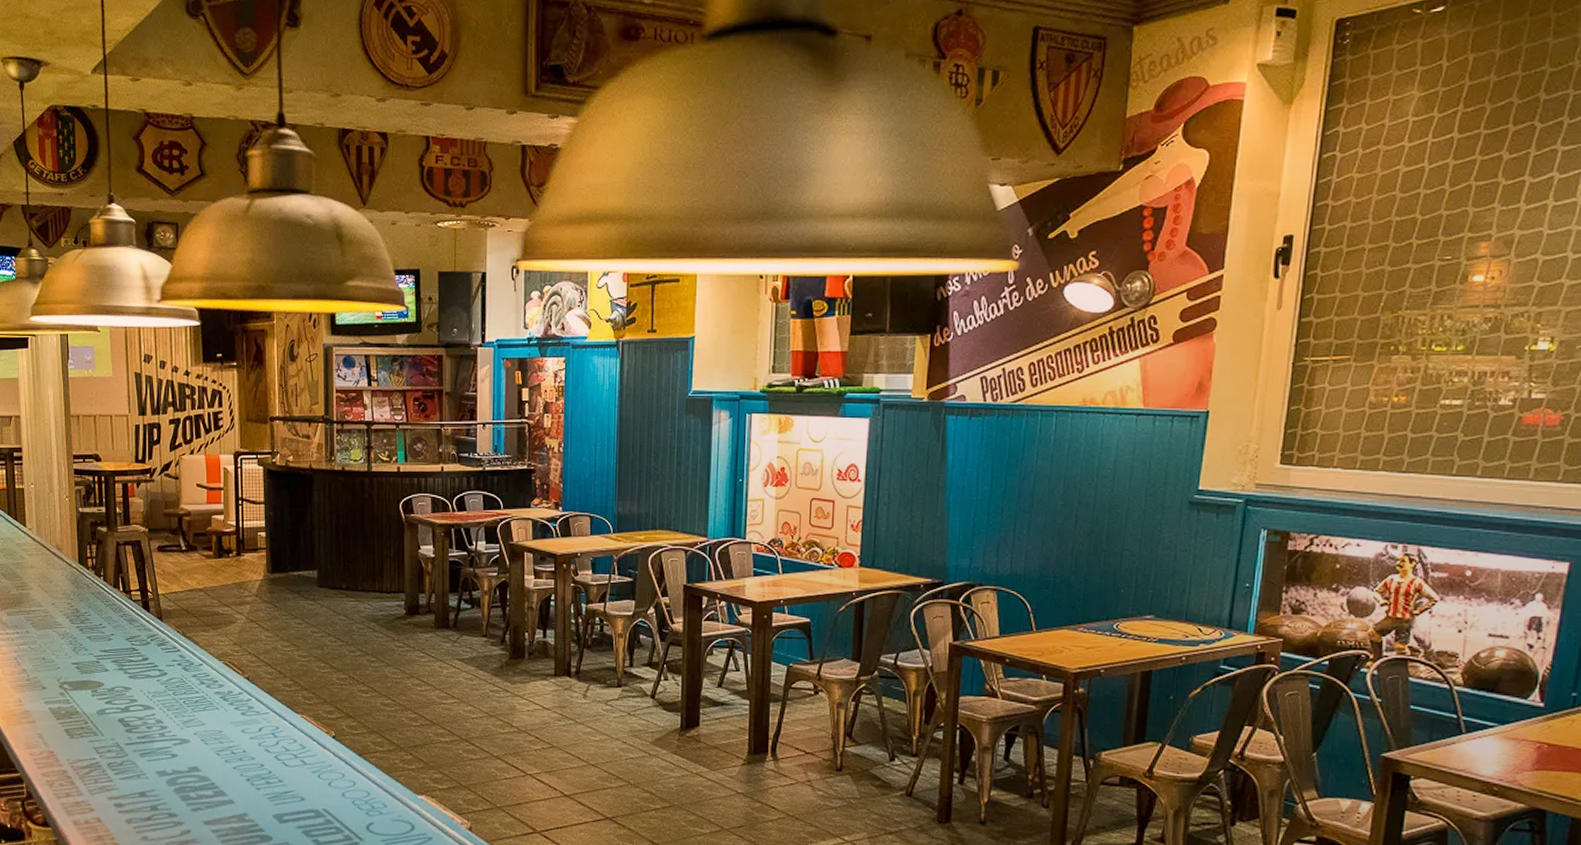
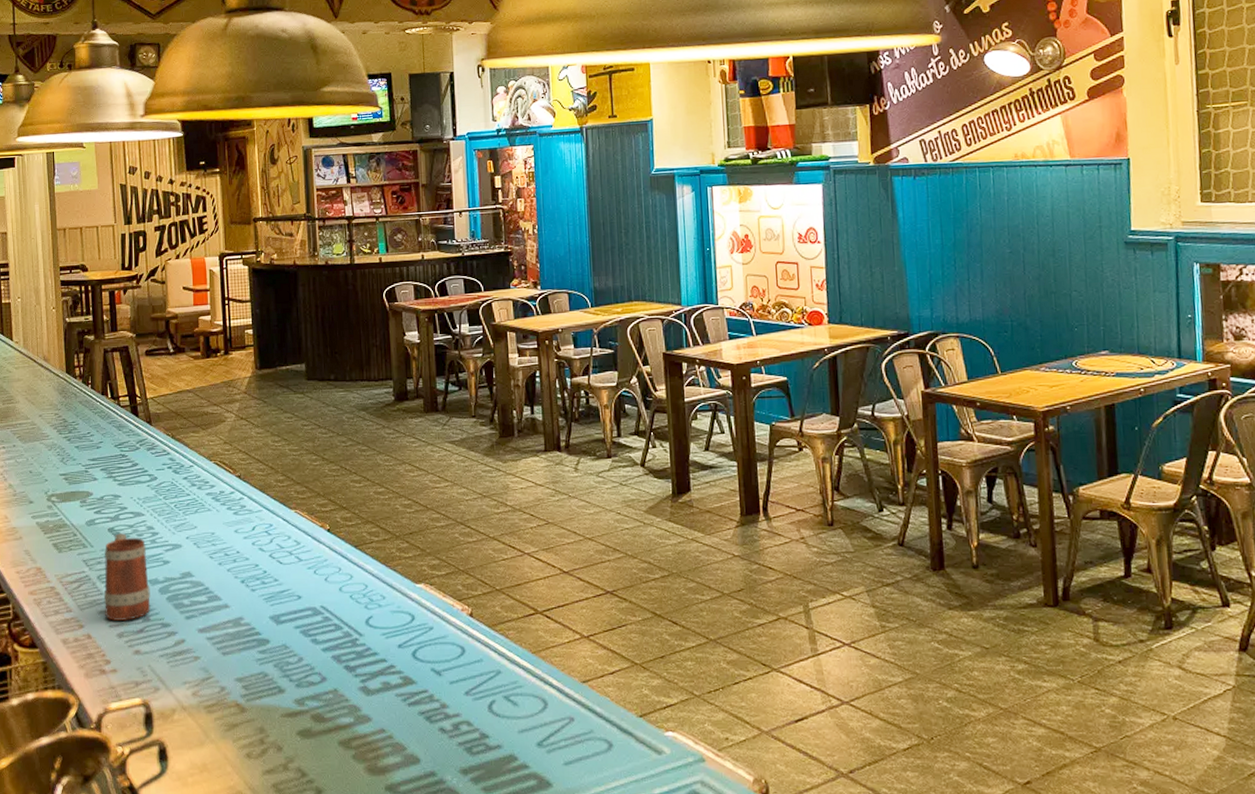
beer mug: none [113,724,158,809] -> present [103,533,151,622]

